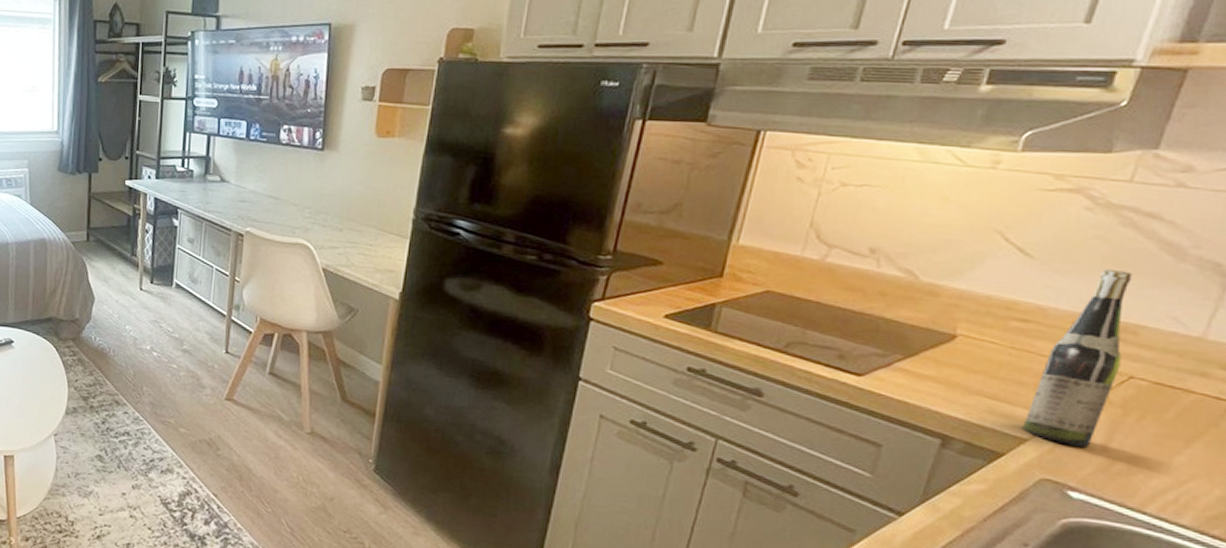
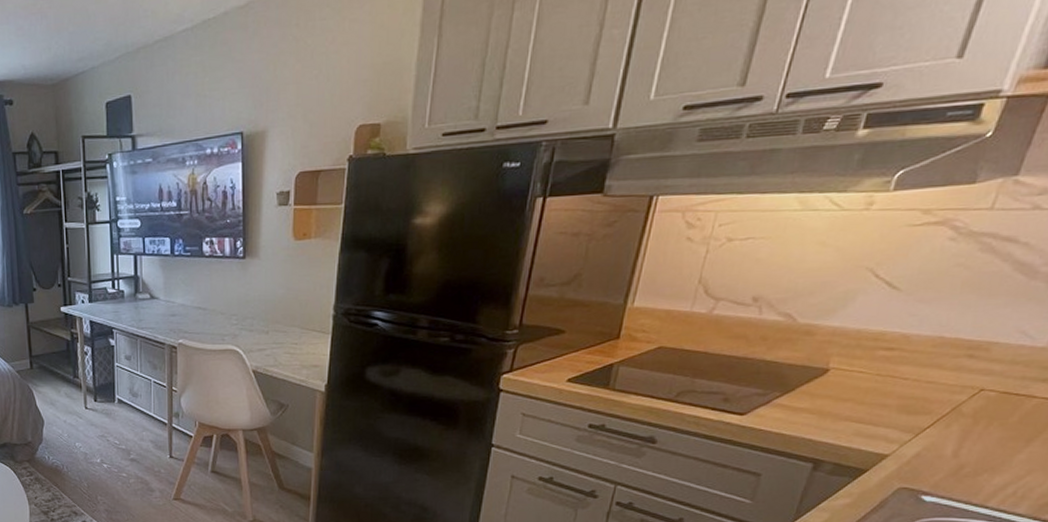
wine bottle: present [1022,268,1132,447] -> none [884,293,988,456]

